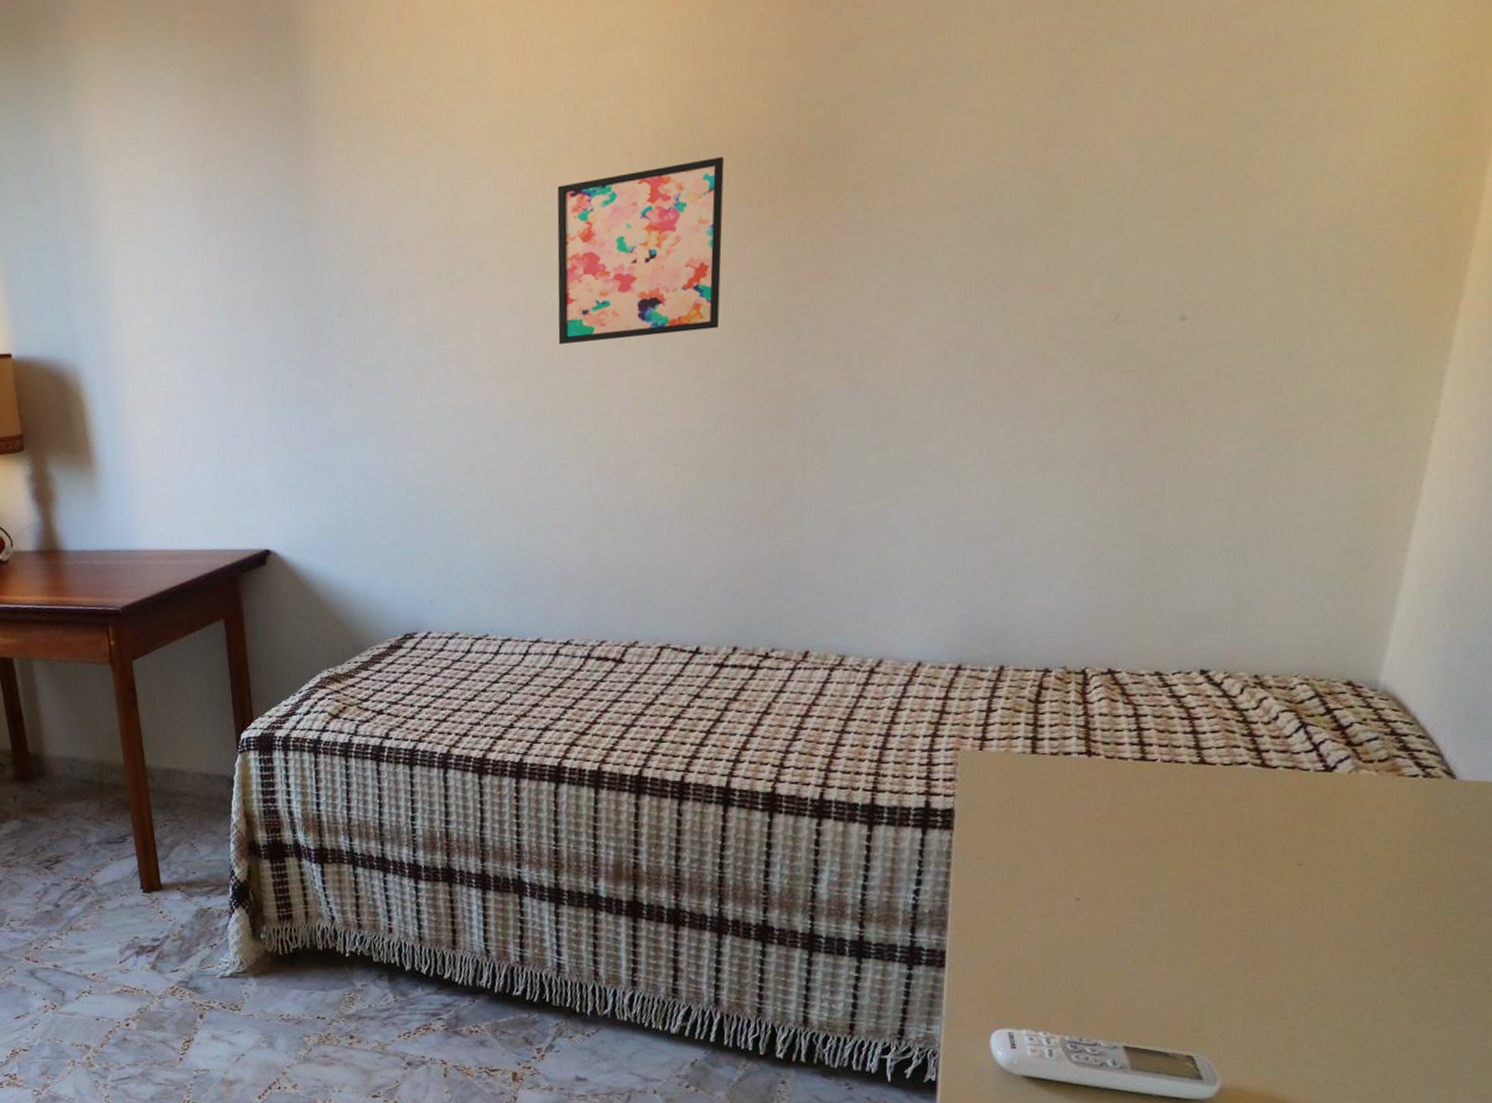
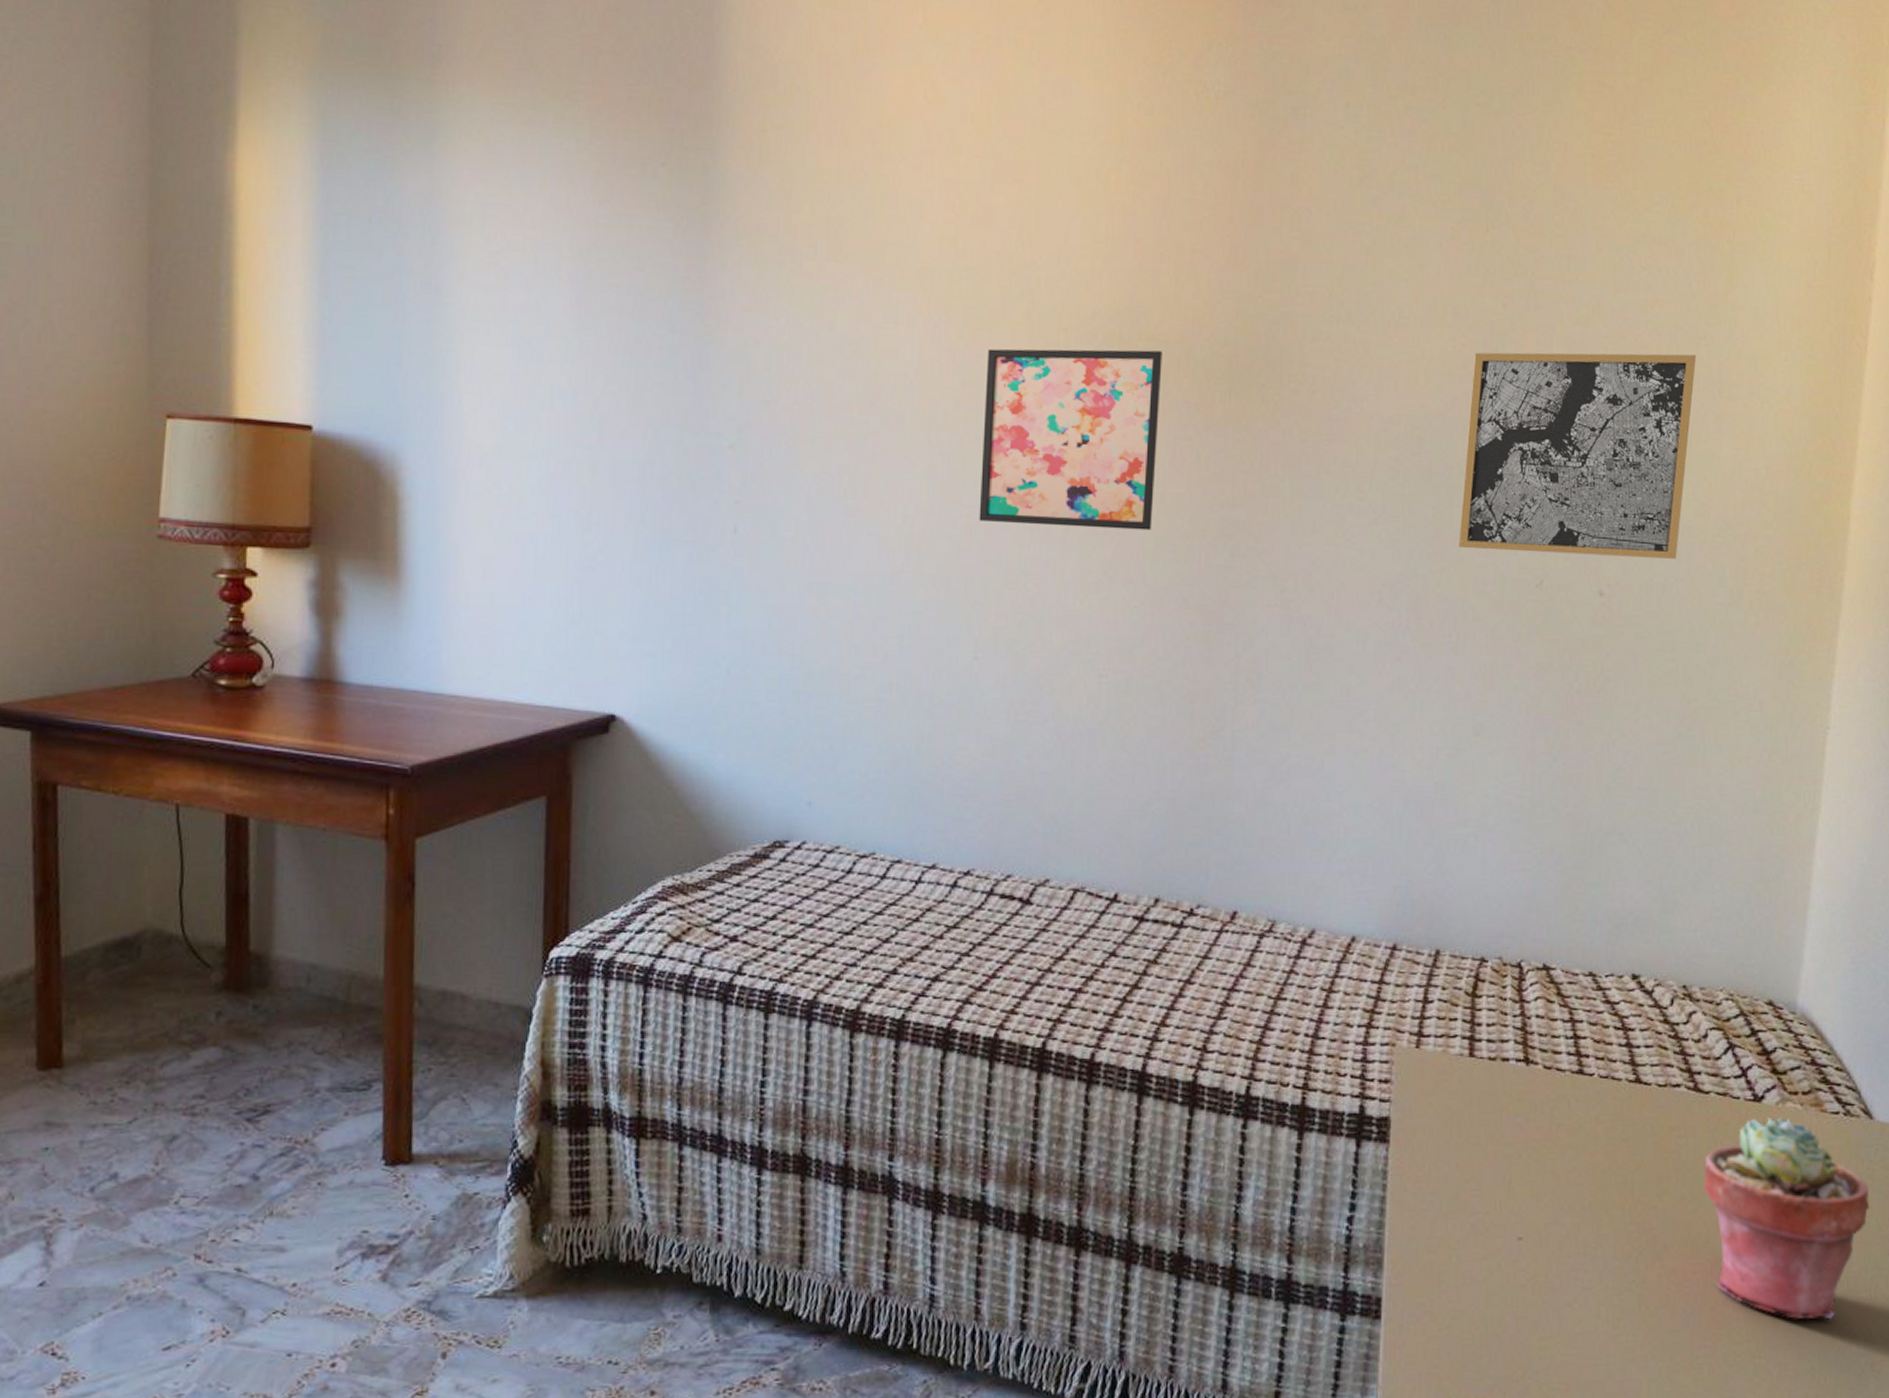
wall art: none [1029,50,1307,295] -> present [1459,352,1697,559]
potted succulent: none [1265,782,1445,953] -> present [1703,1116,1870,1320]

